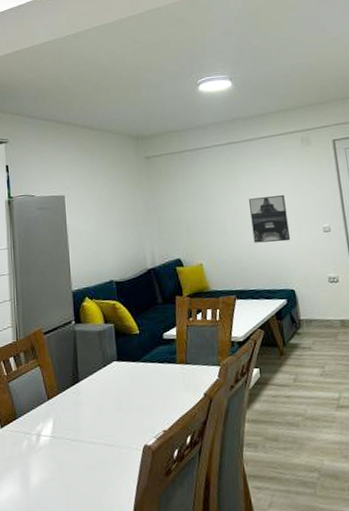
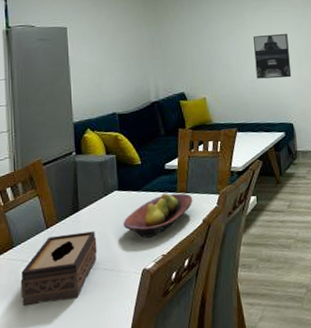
tissue box: none [23,403,98,481] -> present [20,231,97,307]
fruit bowl: none [122,364,193,412] -> present [123,193,193,238]

